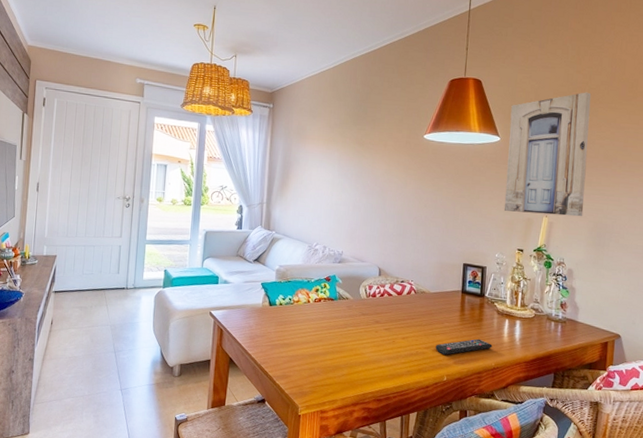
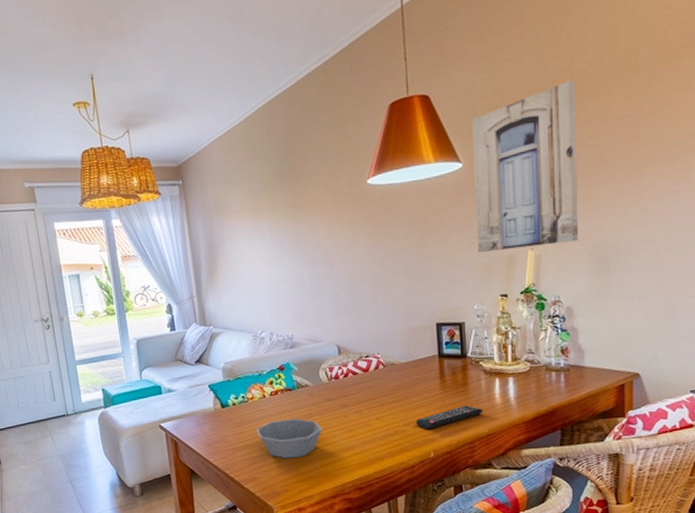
bowl: none [296,325,355,363] -> present [257,418,323,459]

